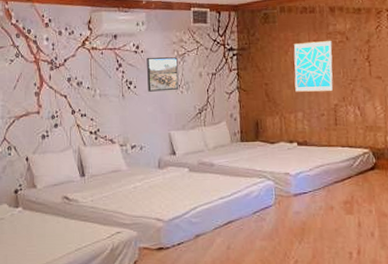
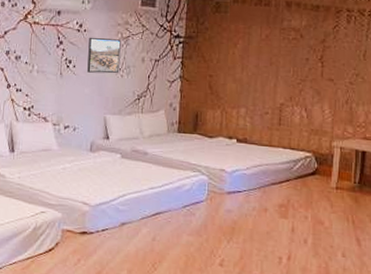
wall art: present [294,40,333,92] -> none [241,36,285,90]

